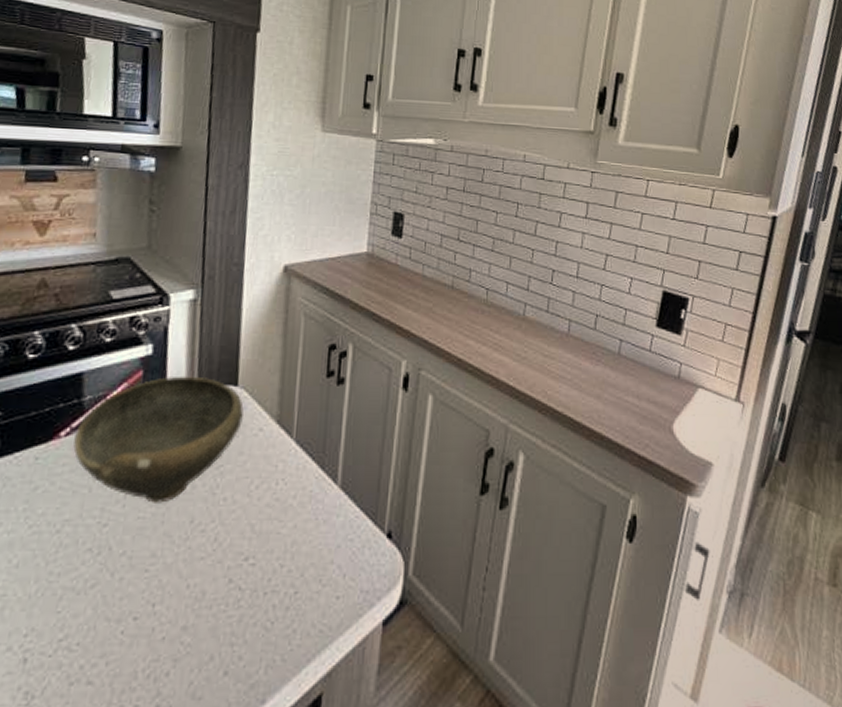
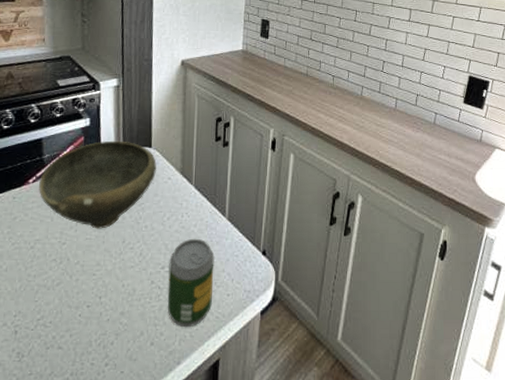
soda can: none [250,515,320,648] -> present [167,238,215,328]

